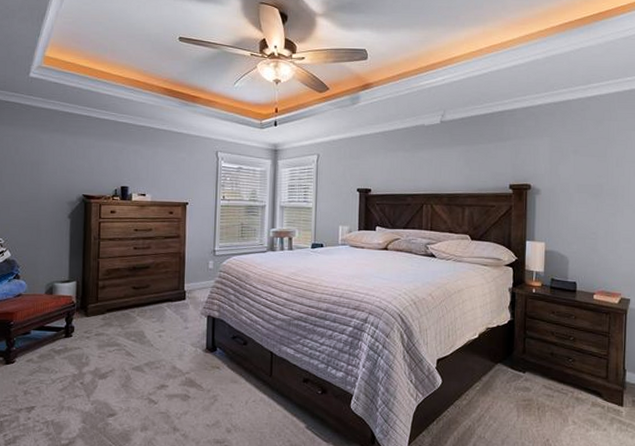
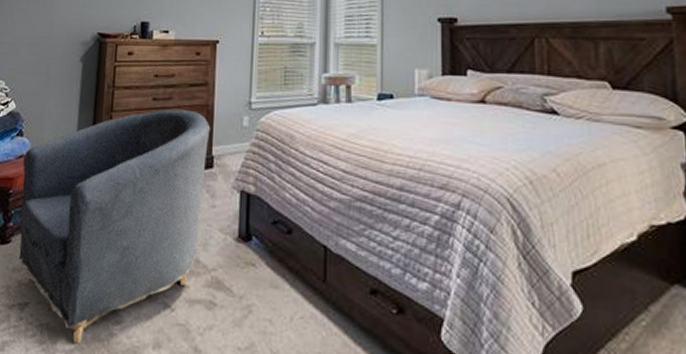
armchair: none [21,256,183,433] -> present [18,109,211,344]

